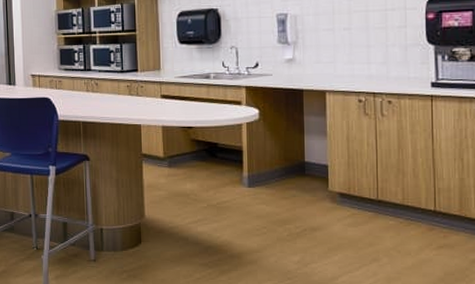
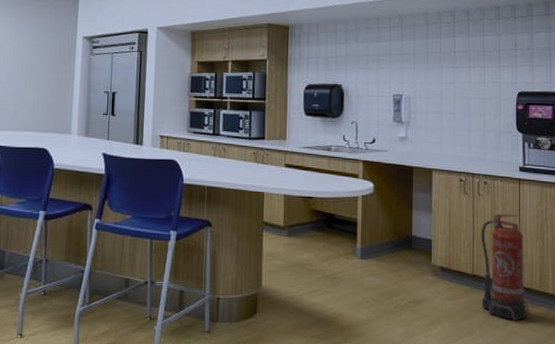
fire extinguisher: none [385,134,446,248] -> present [481,213,529,322]

